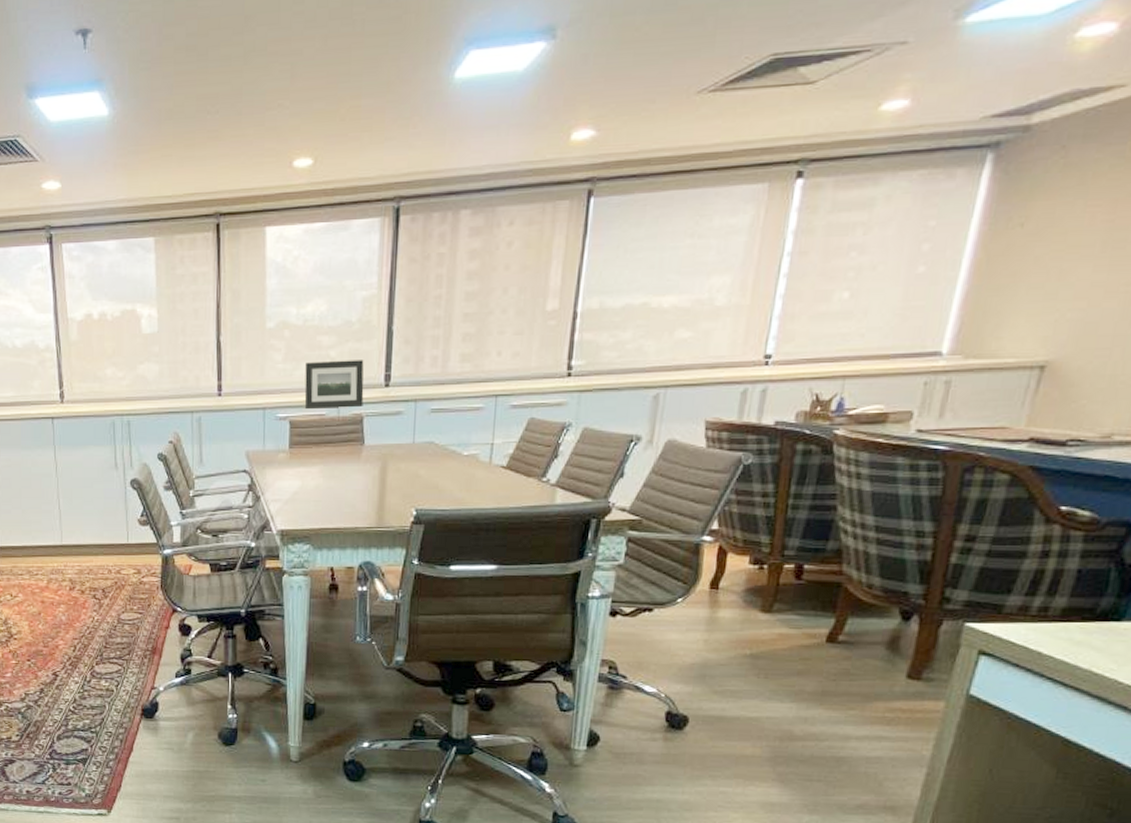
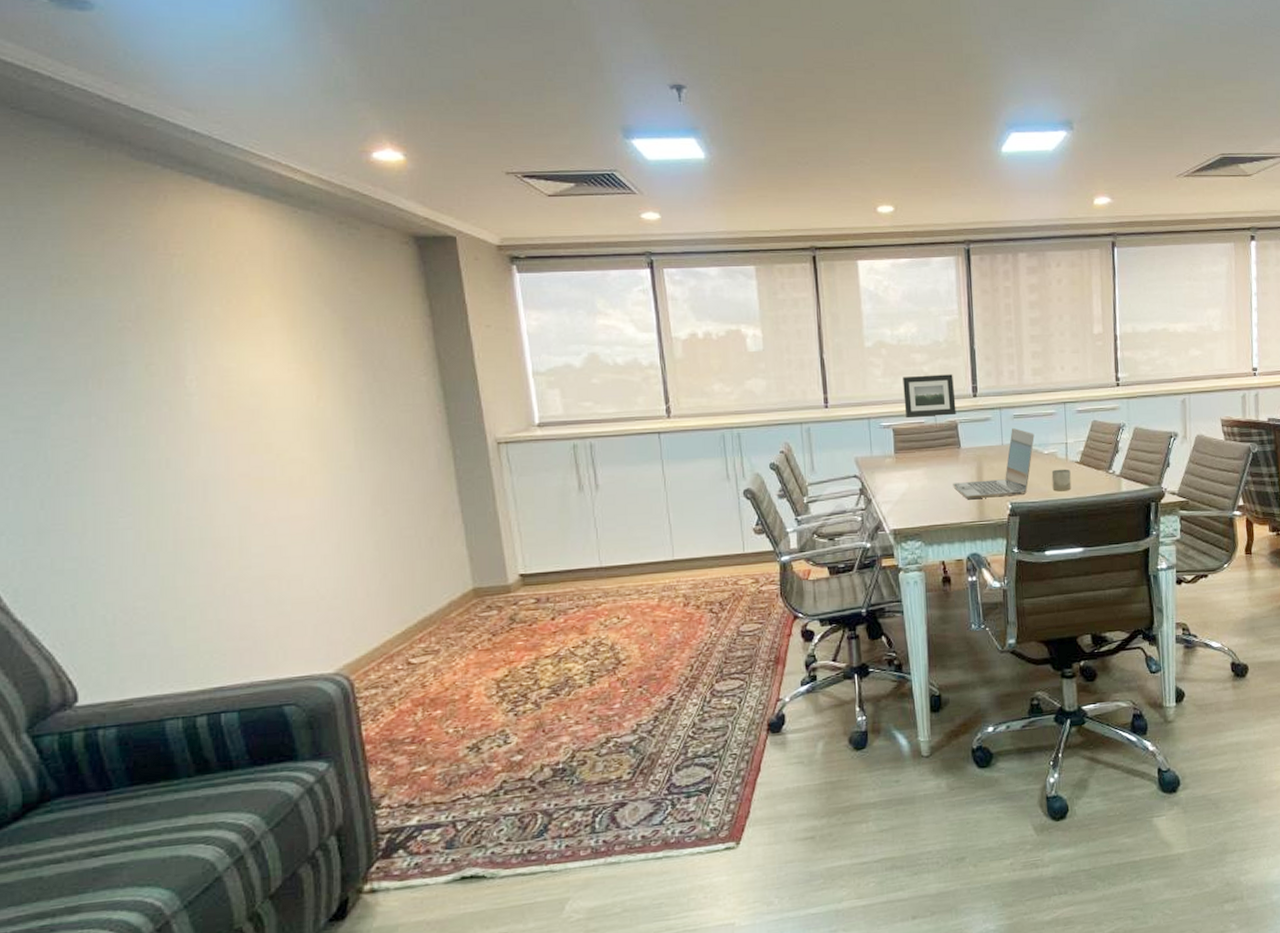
laptop: none [351,423,454,502] -> present [953,427,1035,499]
cup: none [468,474,493,500] -> present [1051,469,1072,492]

